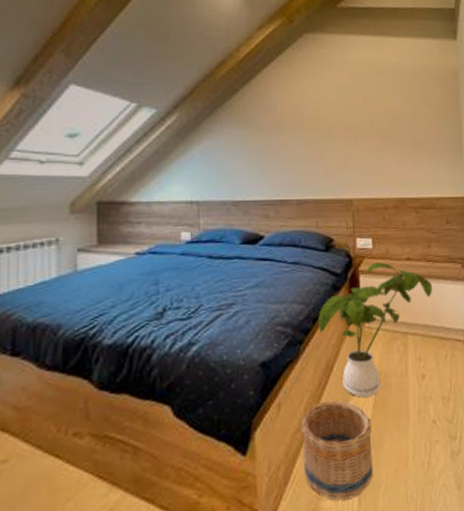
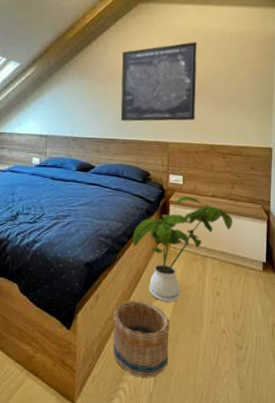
wall art: none [288,79,381,177] -> present [120,42,197,122]

